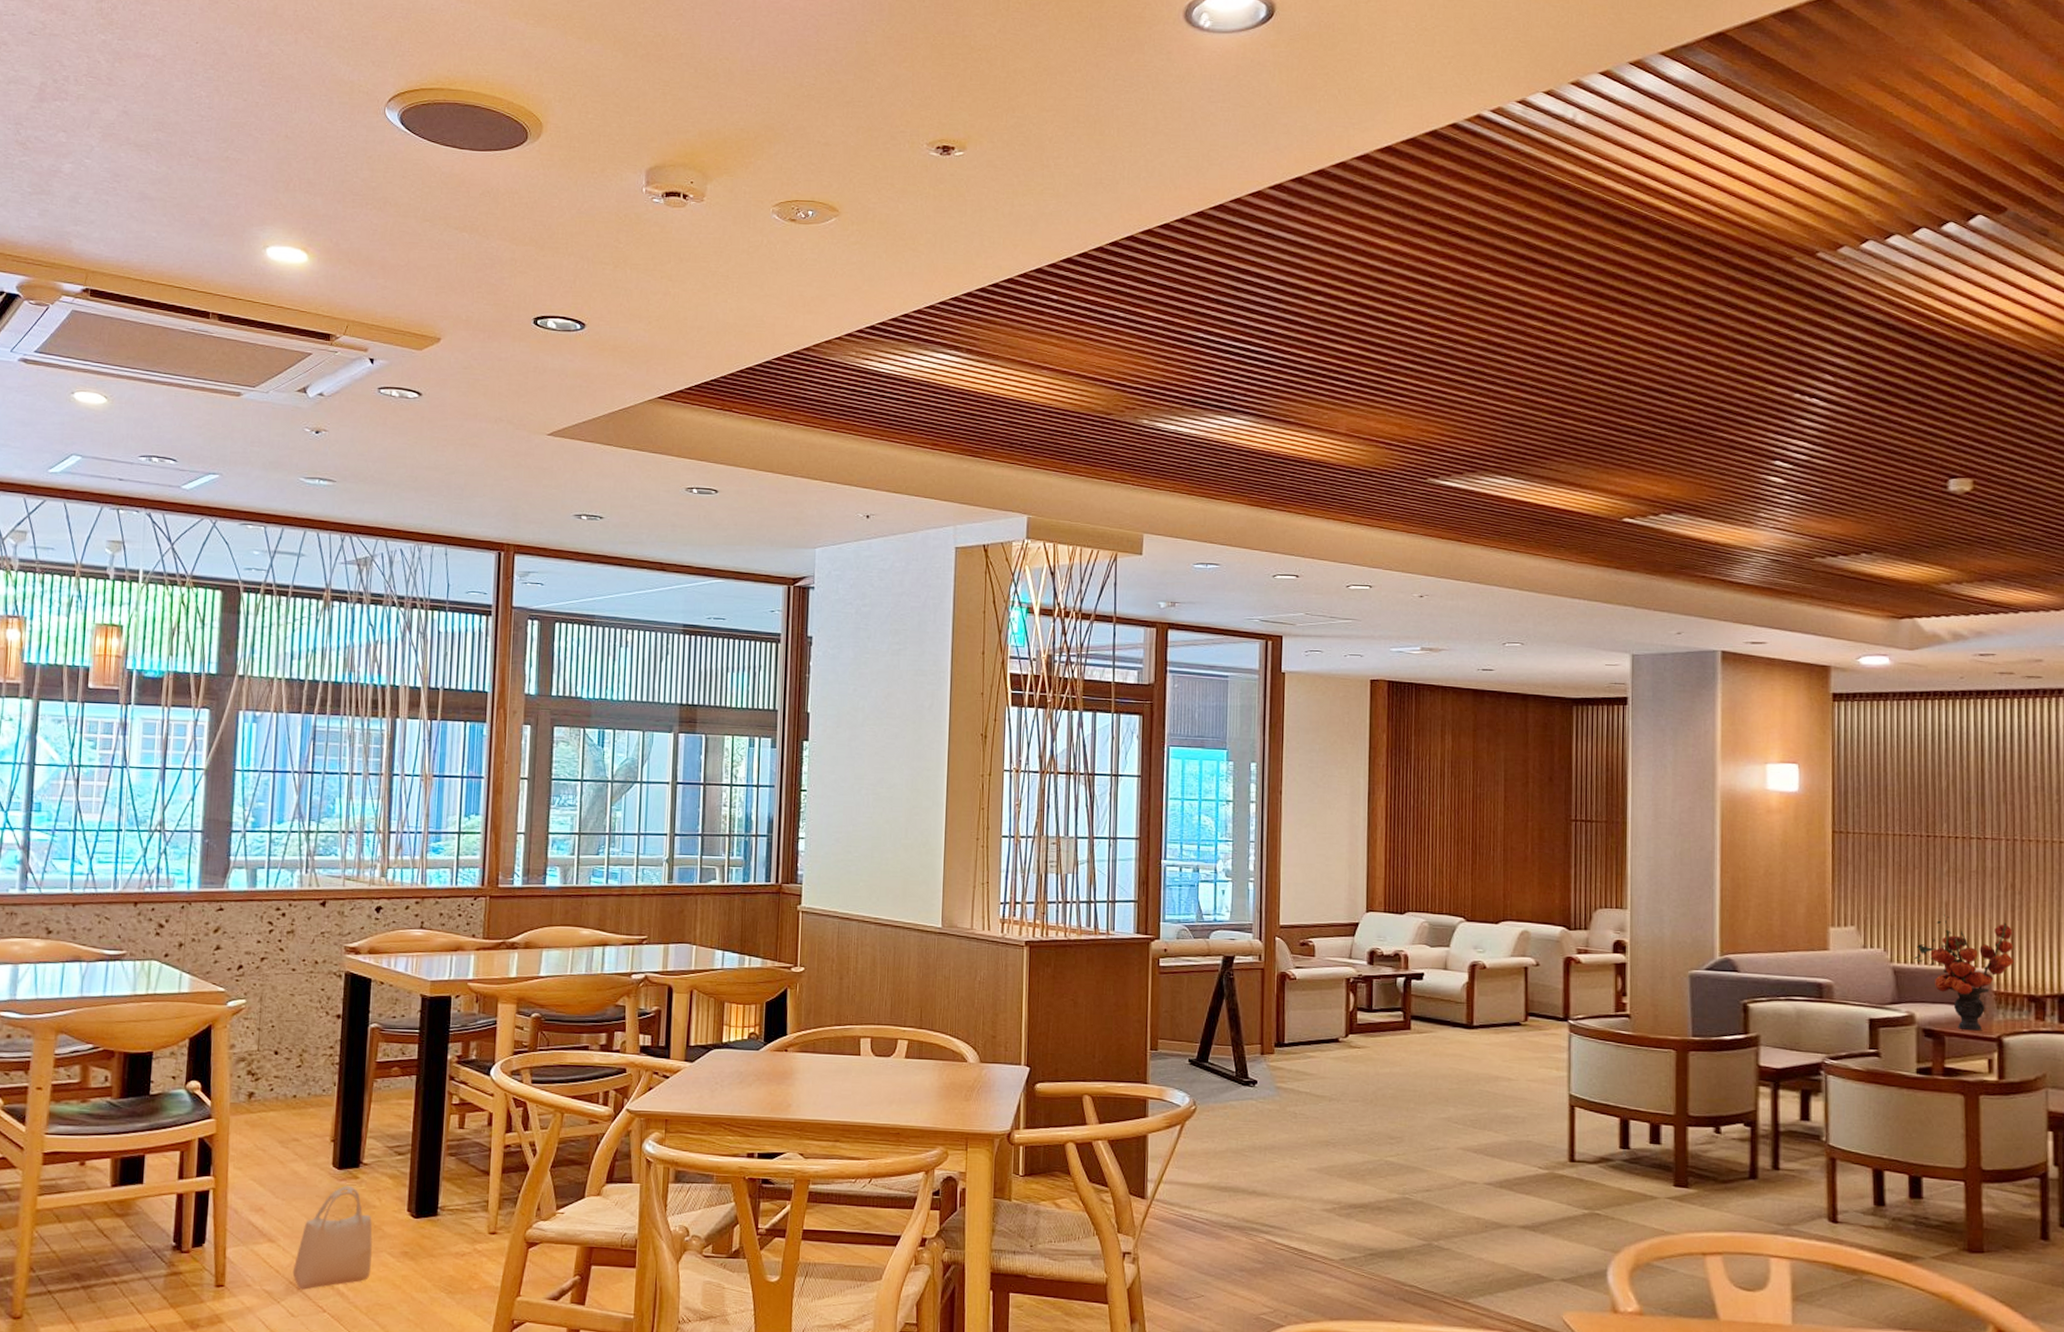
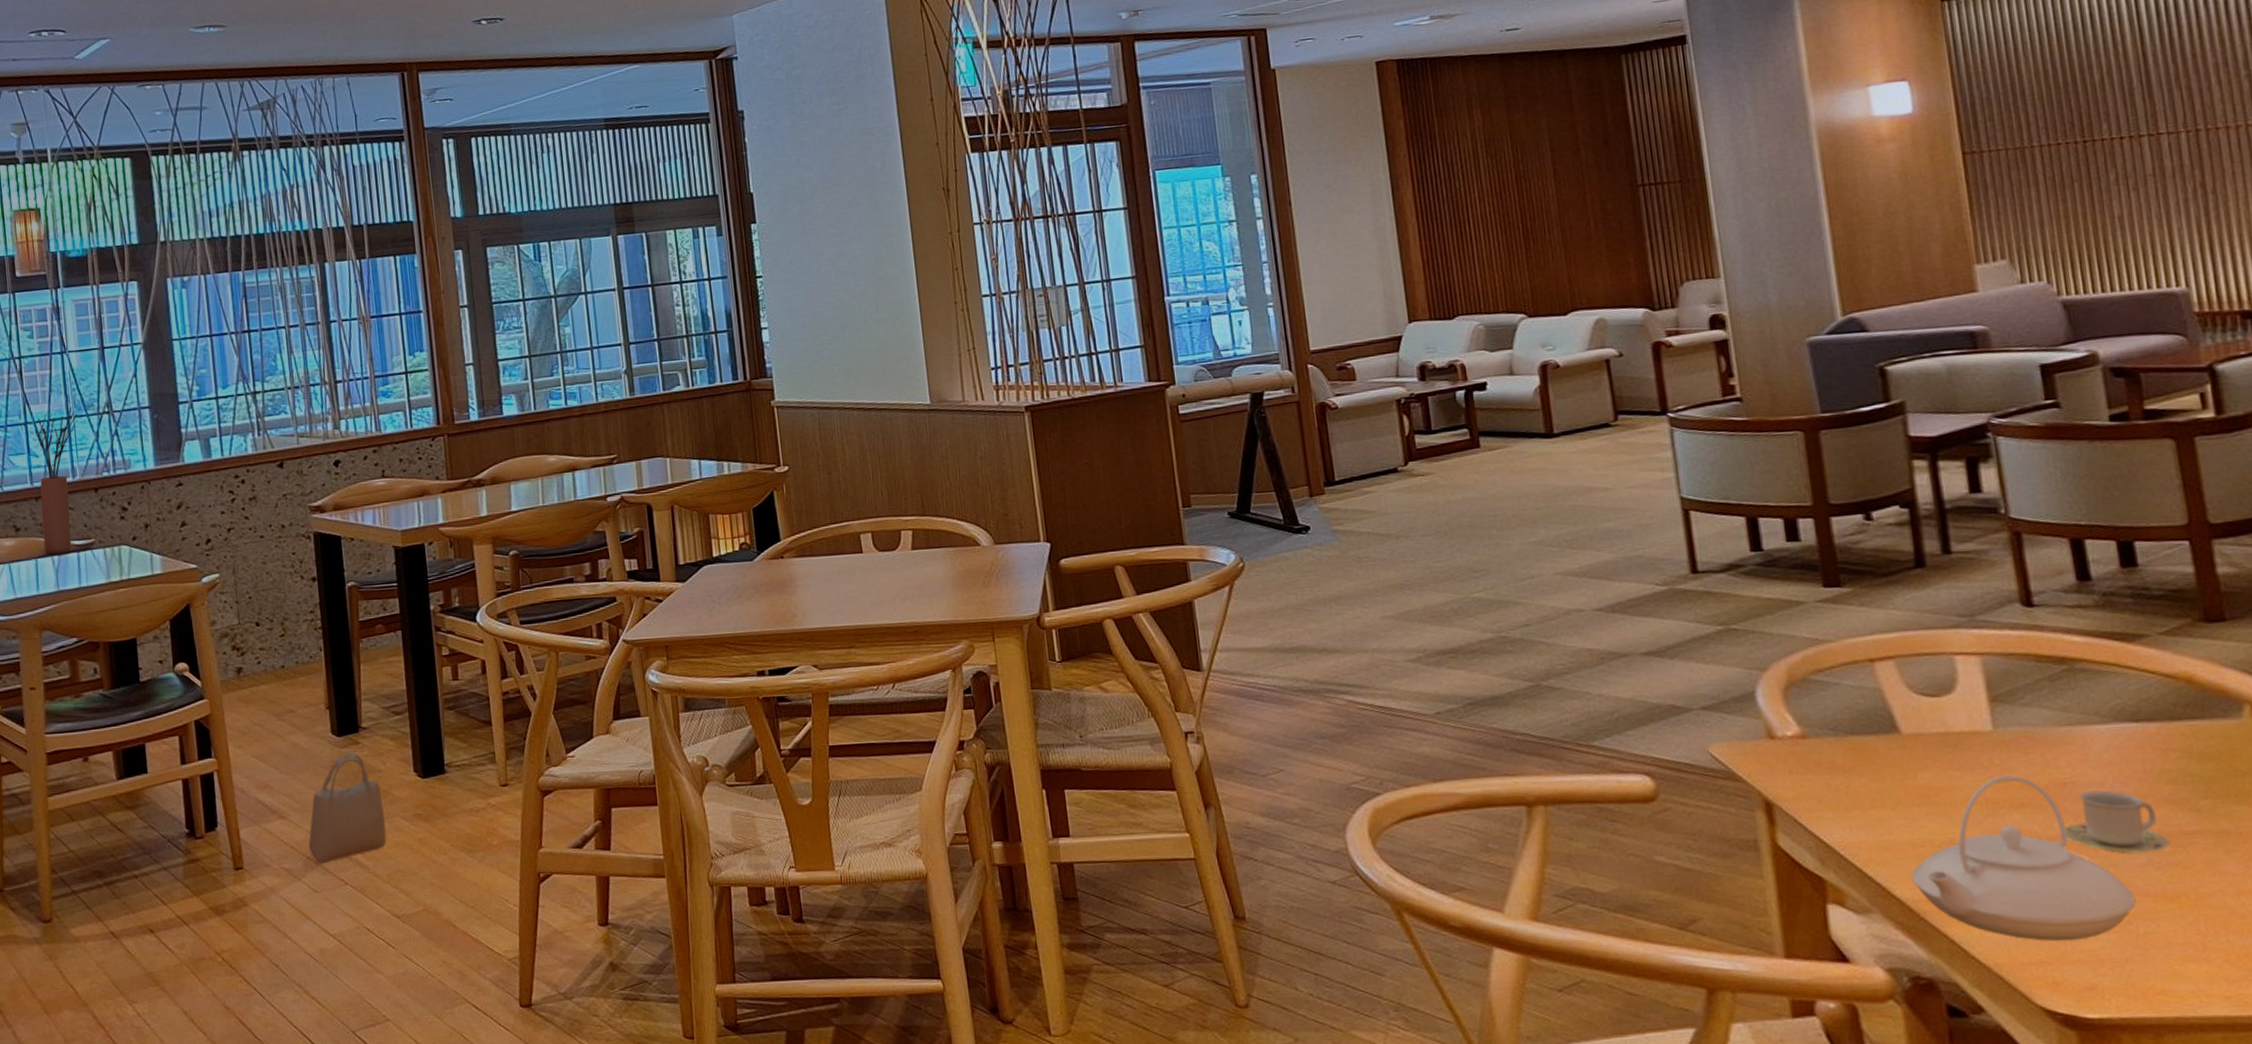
vase: none [73,820,129,961] -> present [34,406,78,555]
bouquet: present [1914,914,2014,1031] -> none [2087,229,2217,363]

